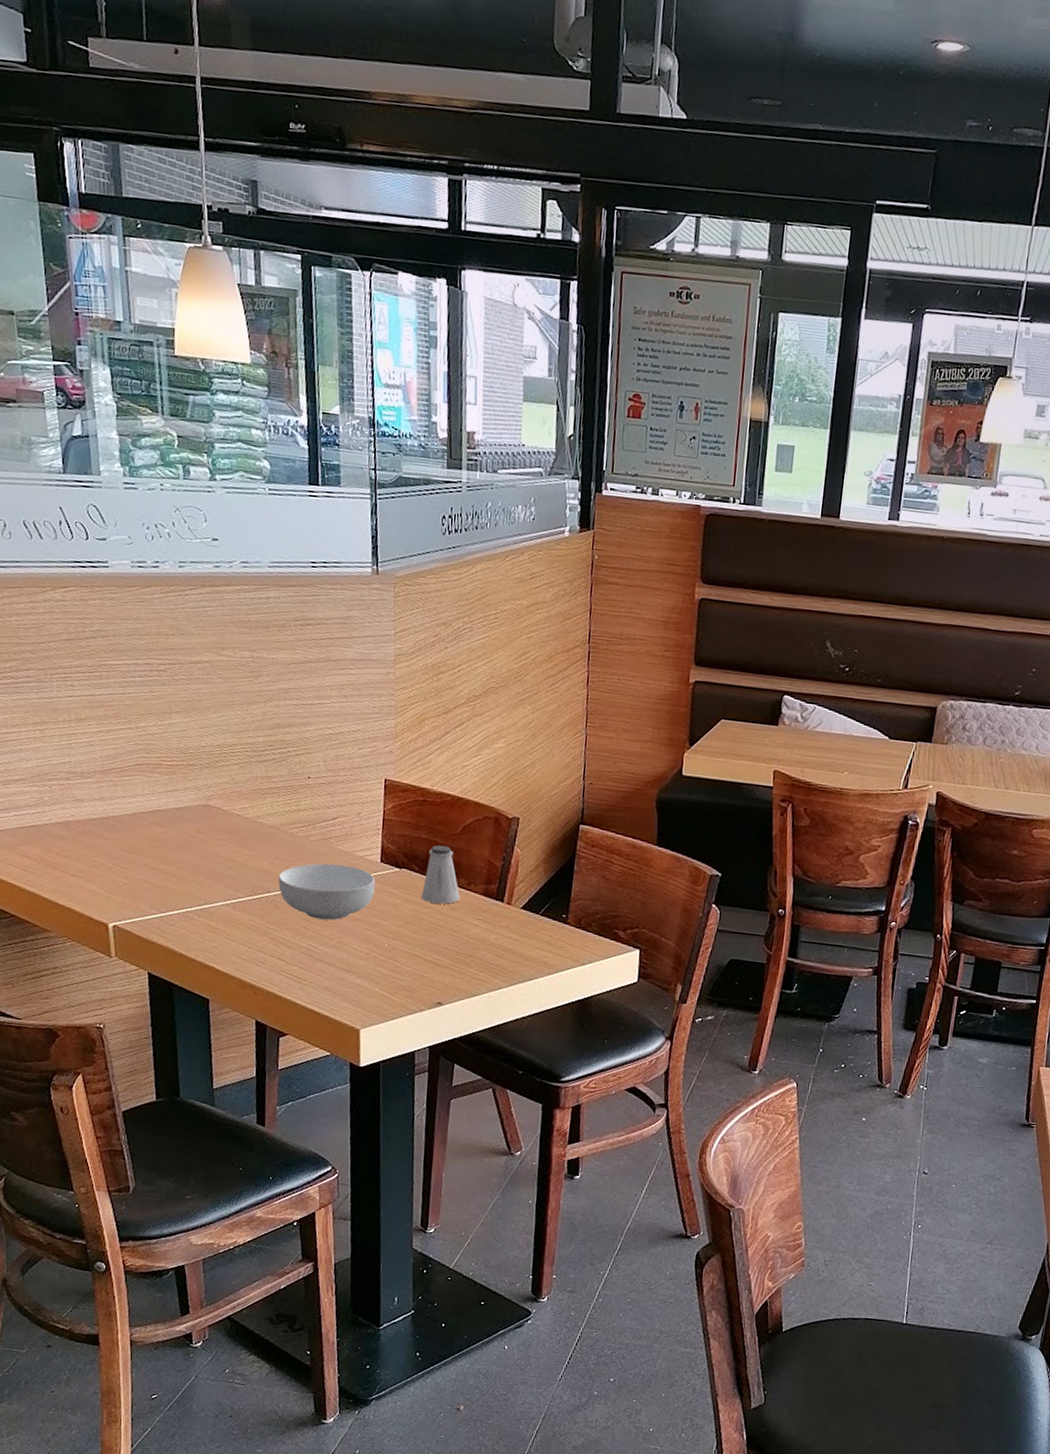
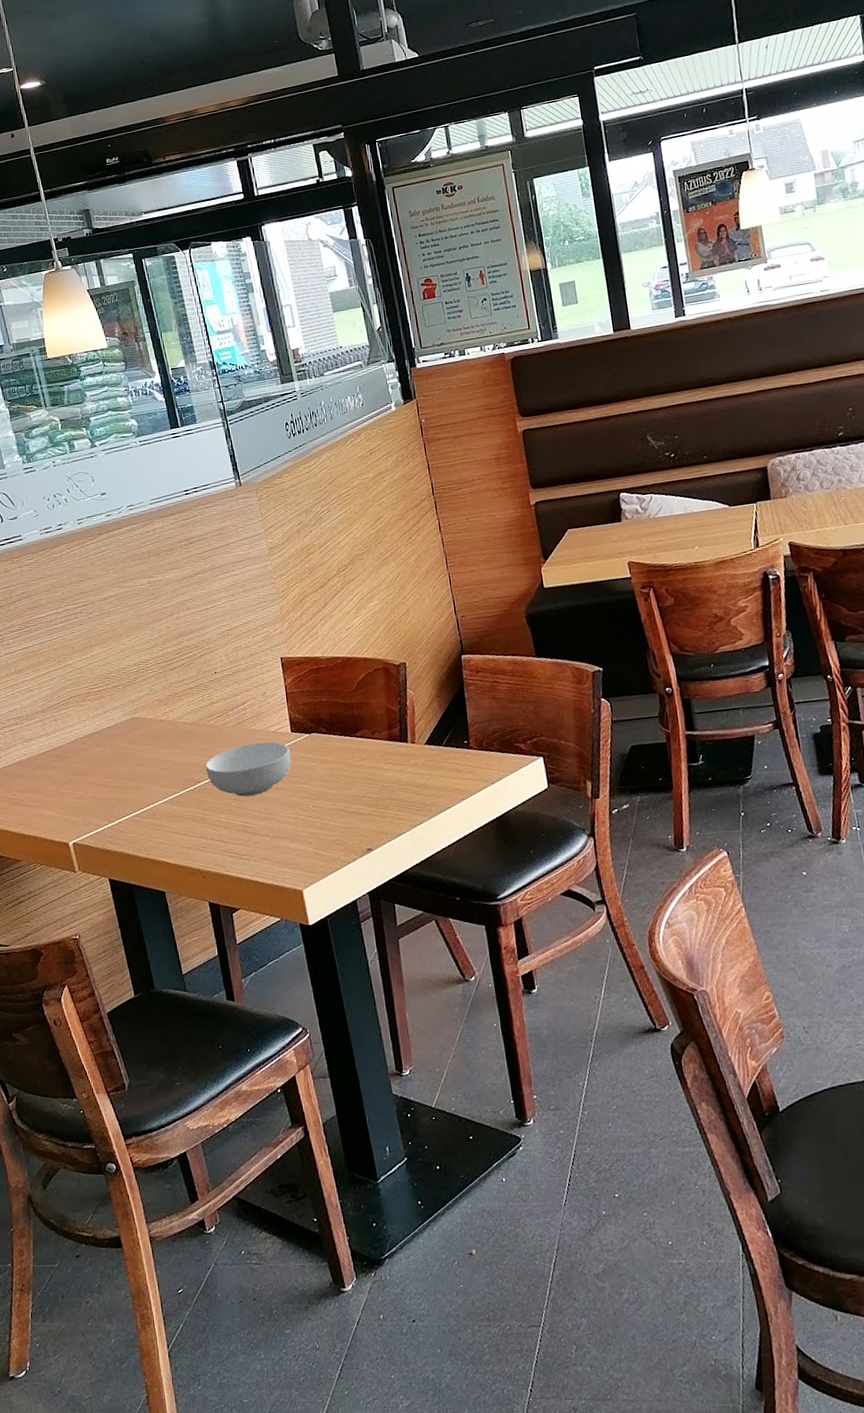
saltshaker: present [421,845,460,904] -> none [331,703,368,758]

